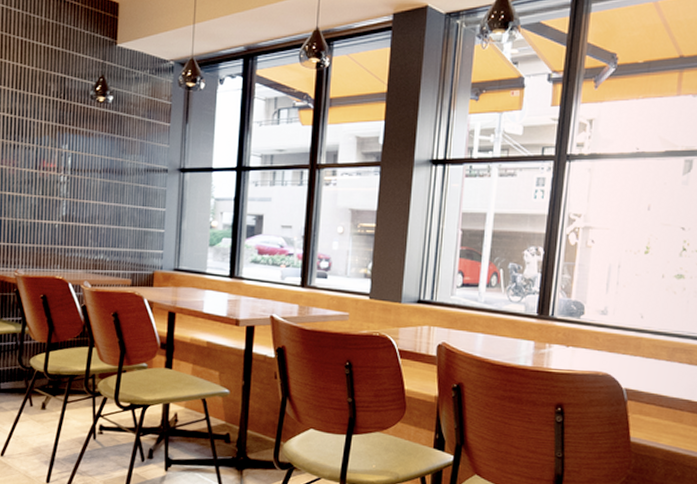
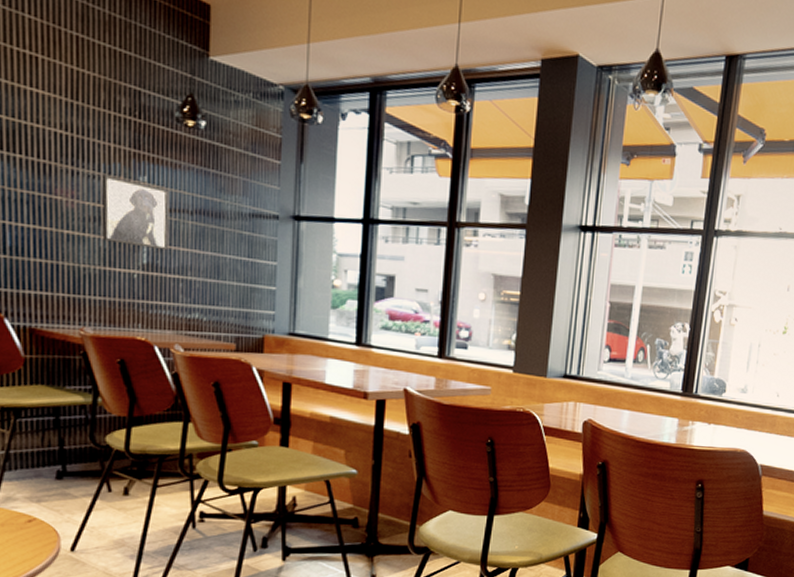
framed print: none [33,146,84,204] -> present [102,175,169,251]

